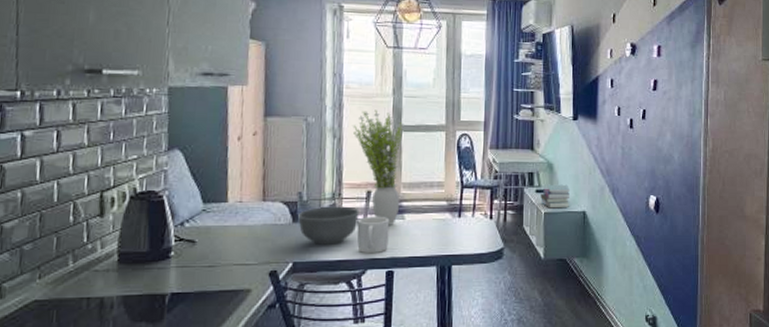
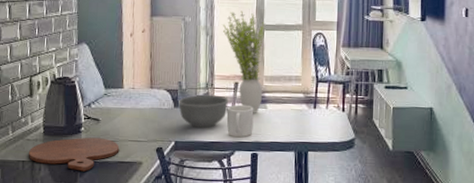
cutting board: none [95,263,222,306] -> present [28,137,120,172]
books: present [540,184,570,209] -> none [389,81,417,104]

